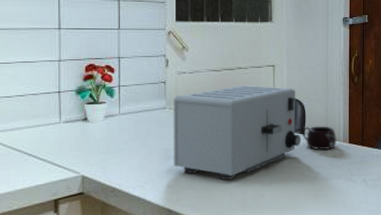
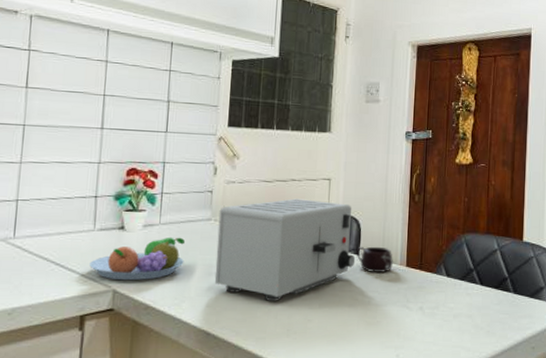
fruit bowl: none [59,125,144,167] -> present [89,237,186,281]

